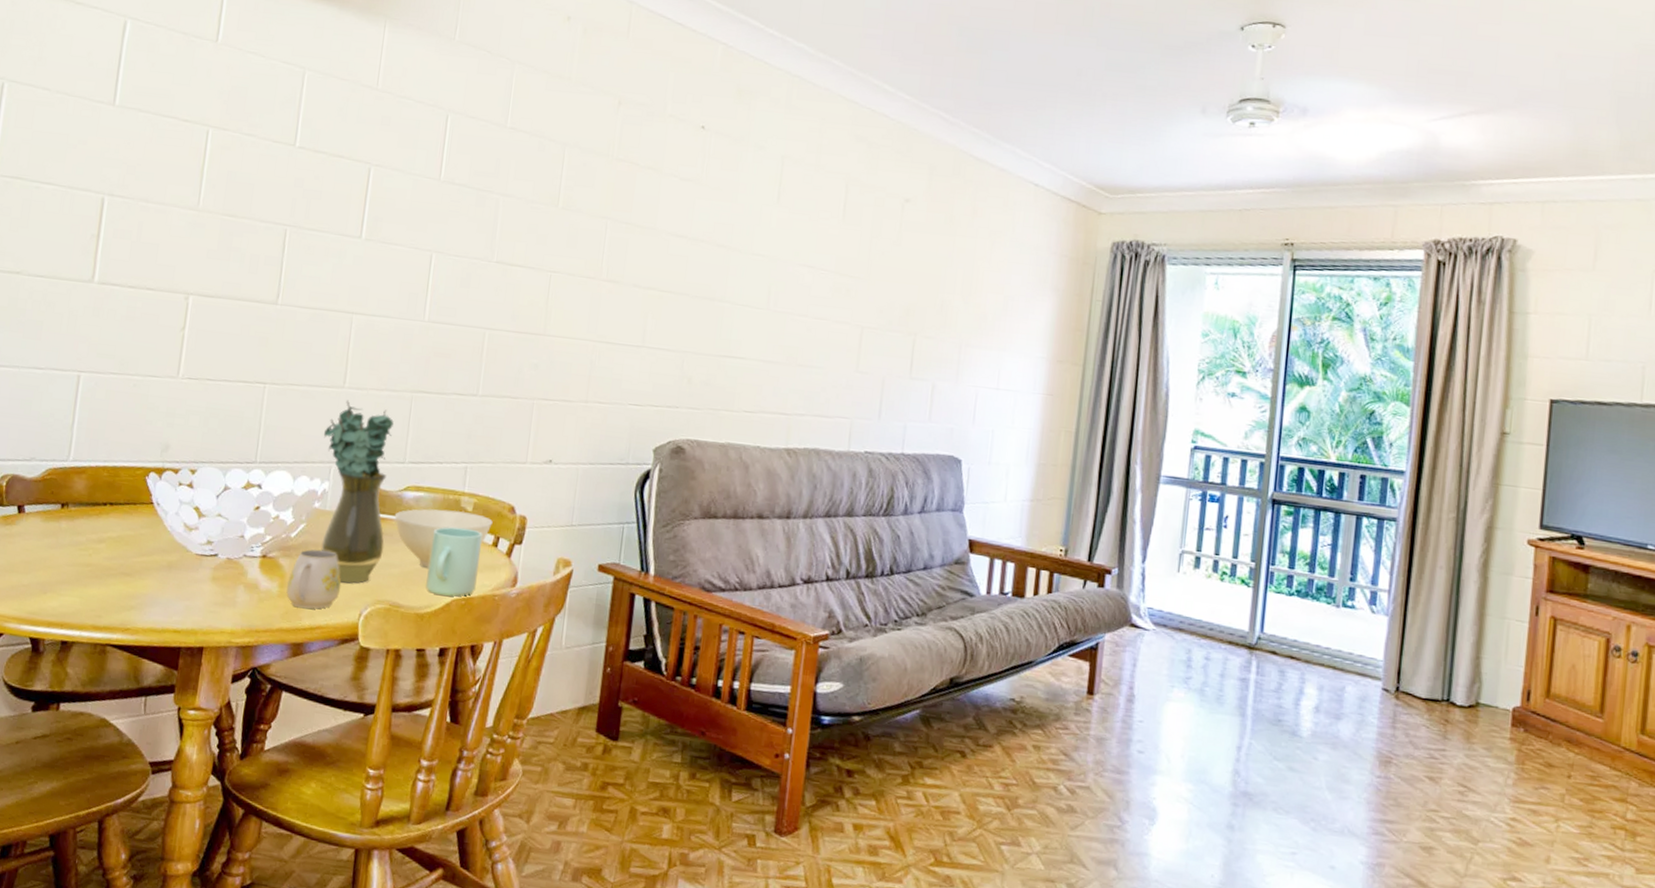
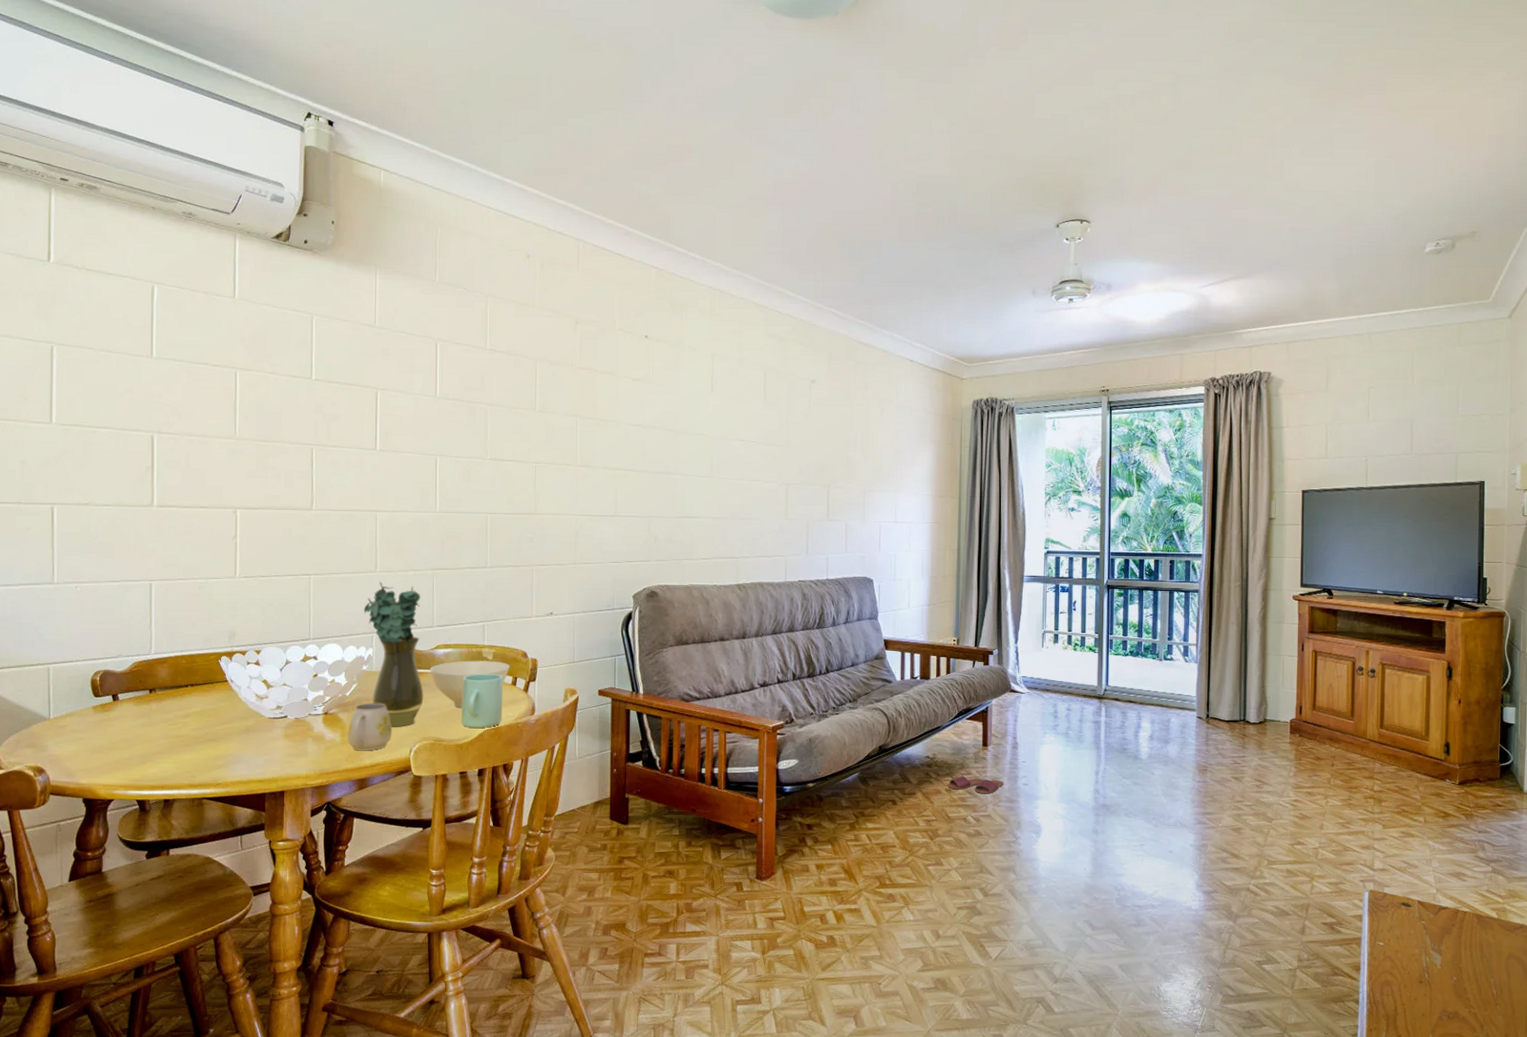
slippers: none [1036,729,1112,759] -> present [947,775,1004,794]

